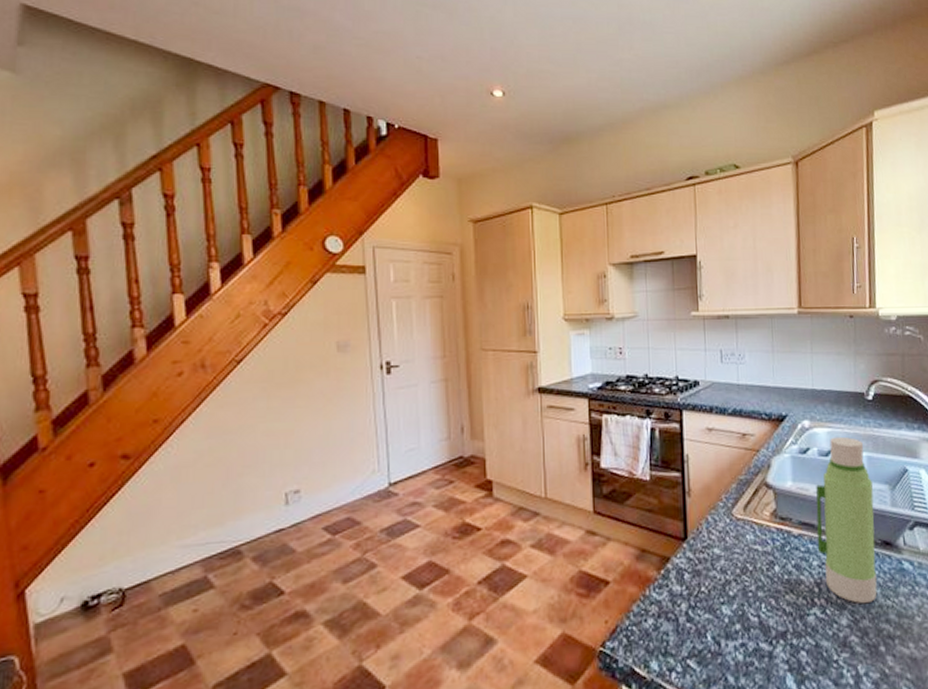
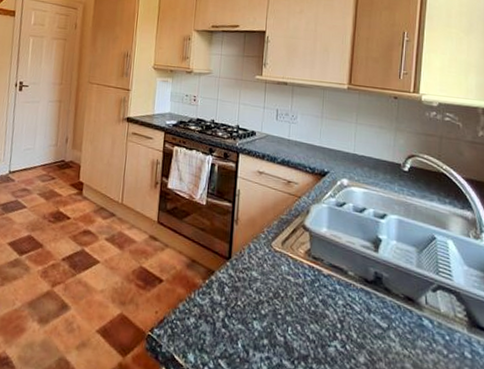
water bottle: present [815,436,878,604] -> none [343,197,402,348]

